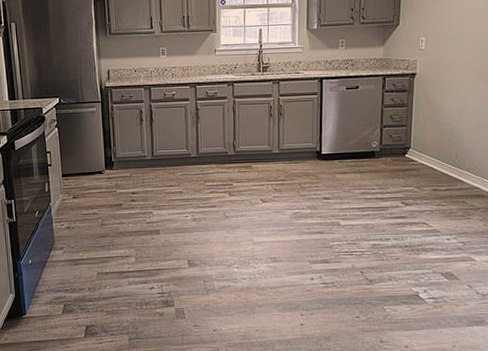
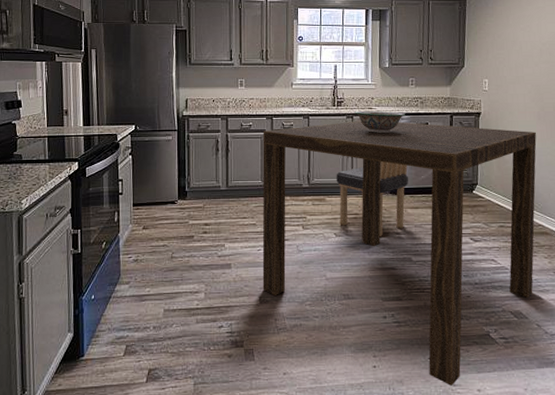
dining table: none [186,85,476,342] -> present [262,121,537,386]
dining chair: none [262,127,337,202] -> present [336,161,408,236]
decorative bowl: none [281,75,335,98] -> present [355,110,406,133]

